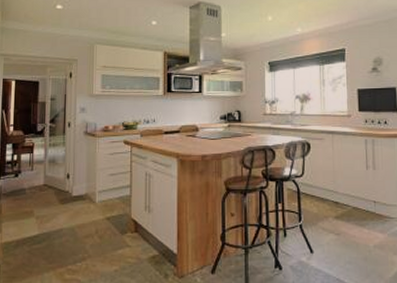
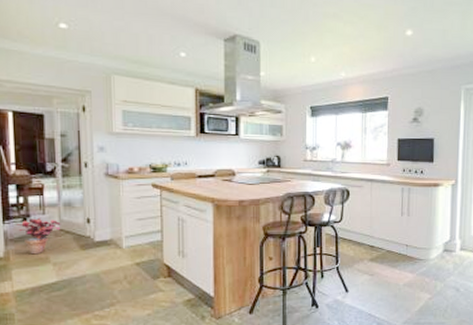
potted plant: none [10,173,45,208] -> present [16,217,61,255]

